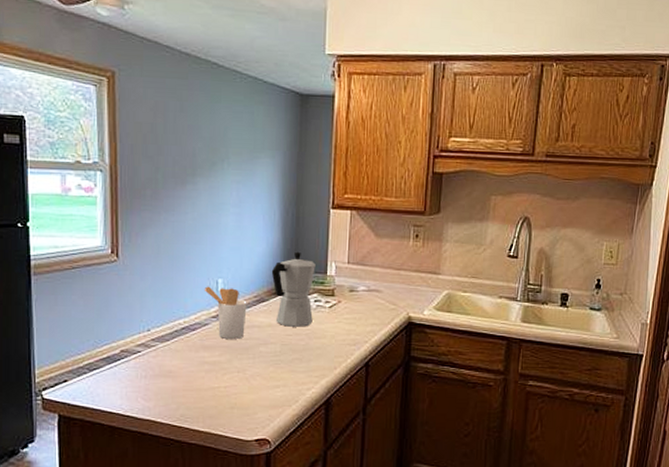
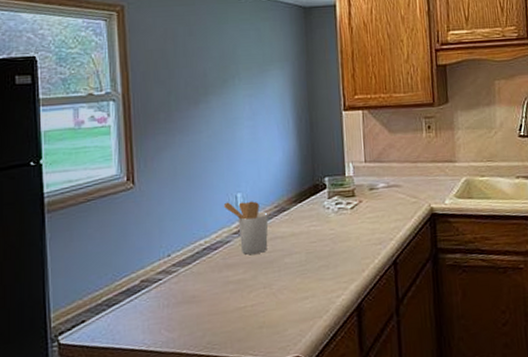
moka pot: present [271,251,316,327] -> none [289,156,336,234]

